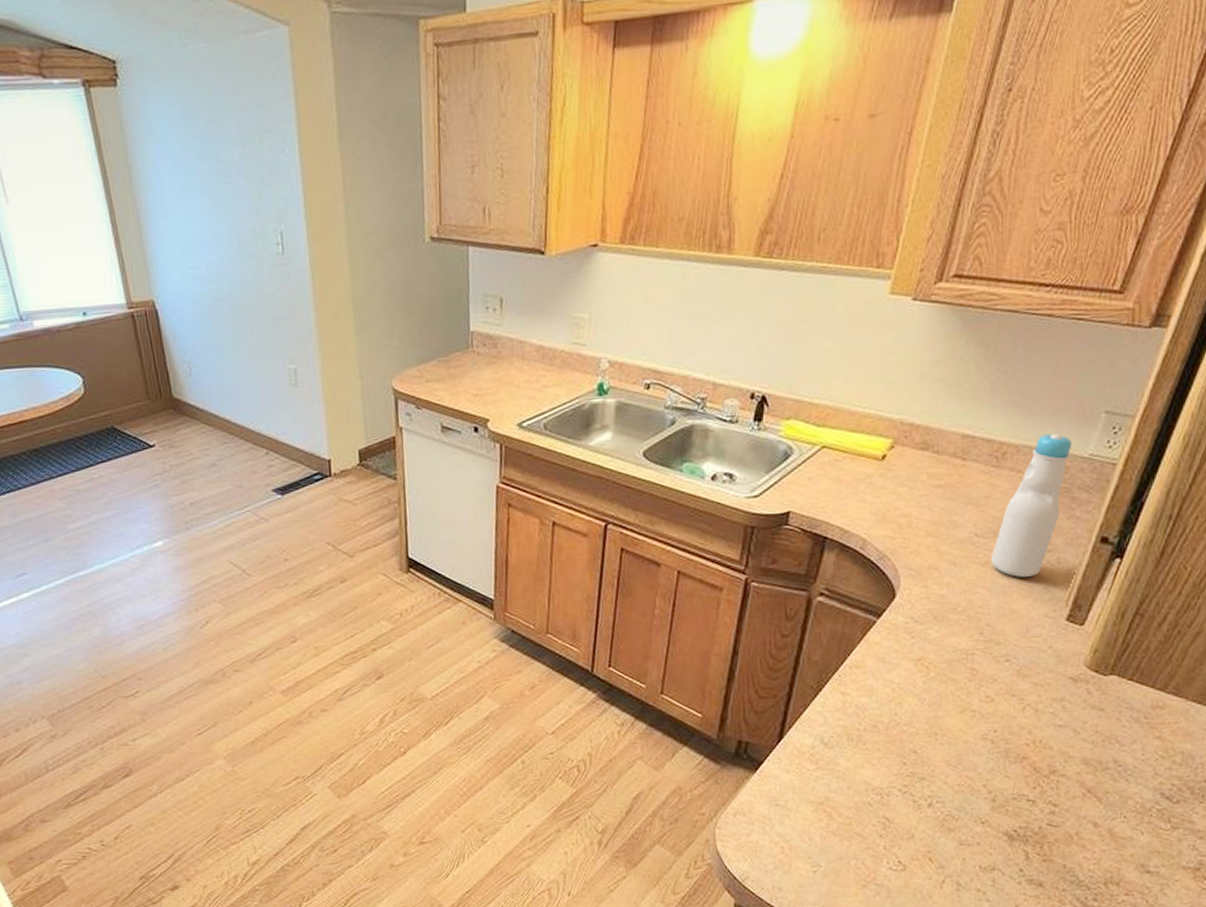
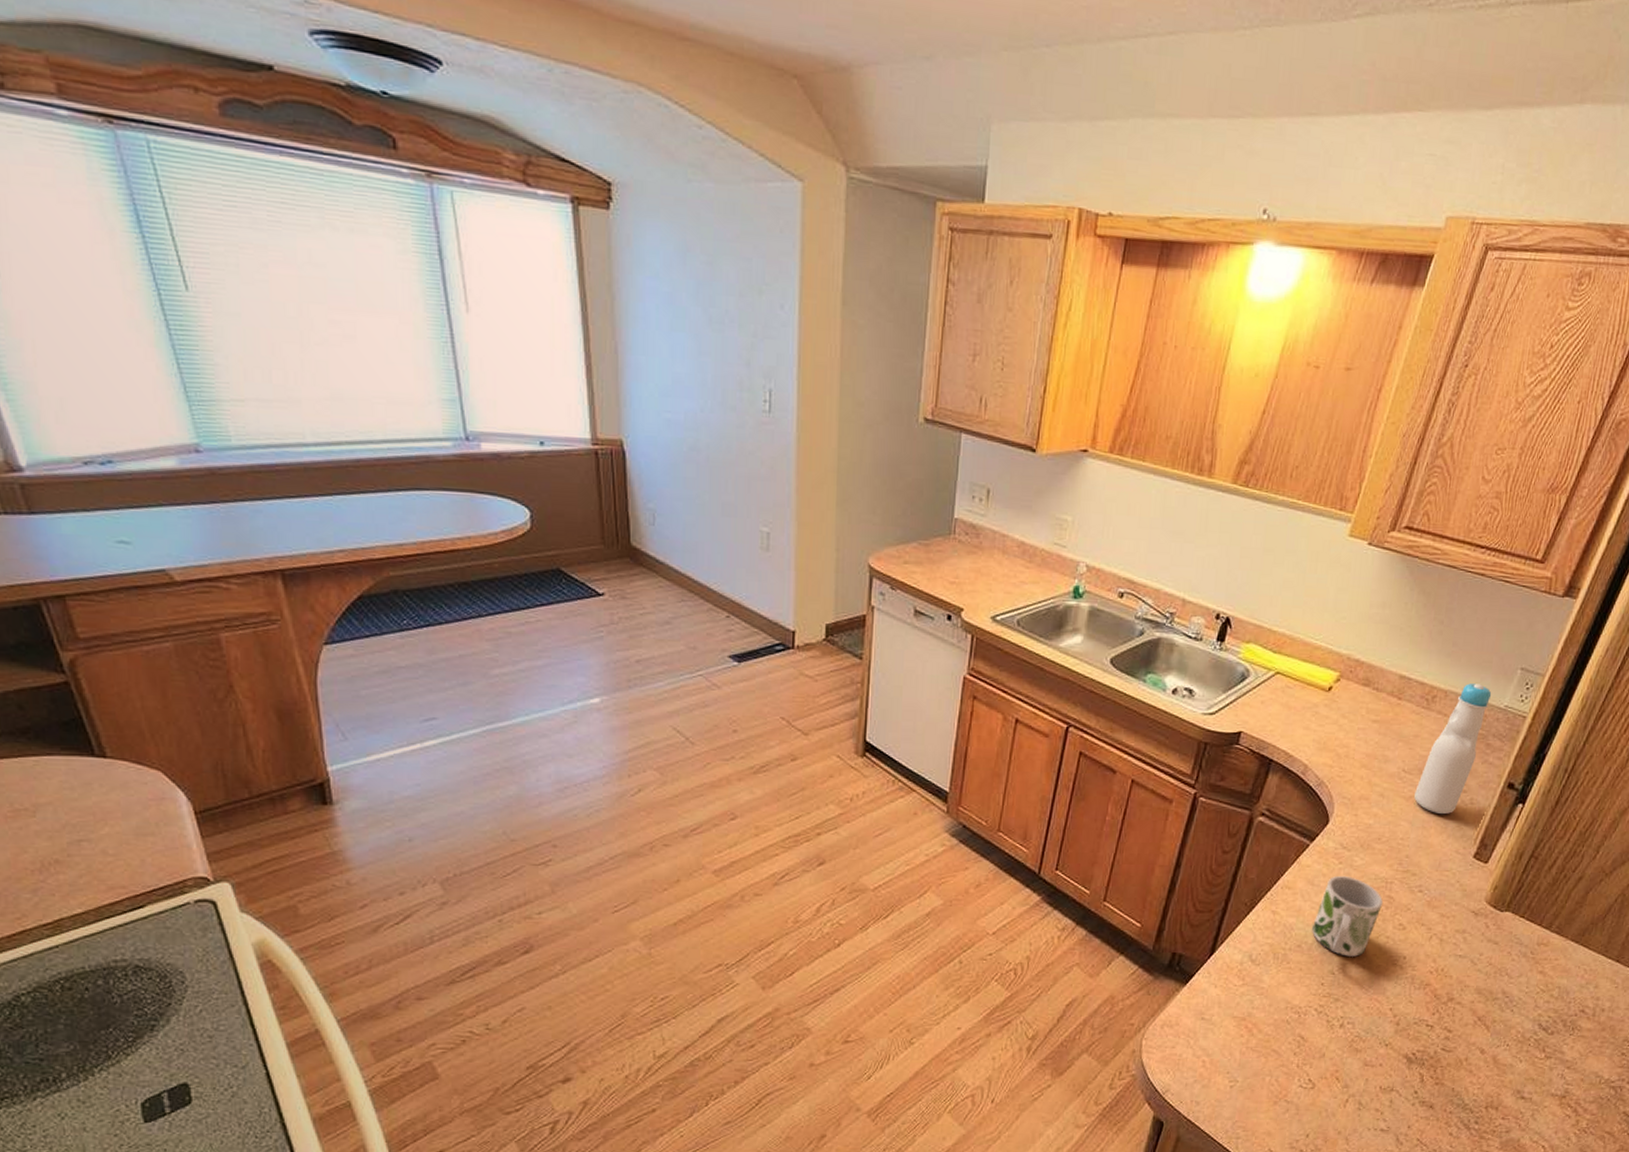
mug: none [888,650,966,734] -> present [1312,875,1384,957]

